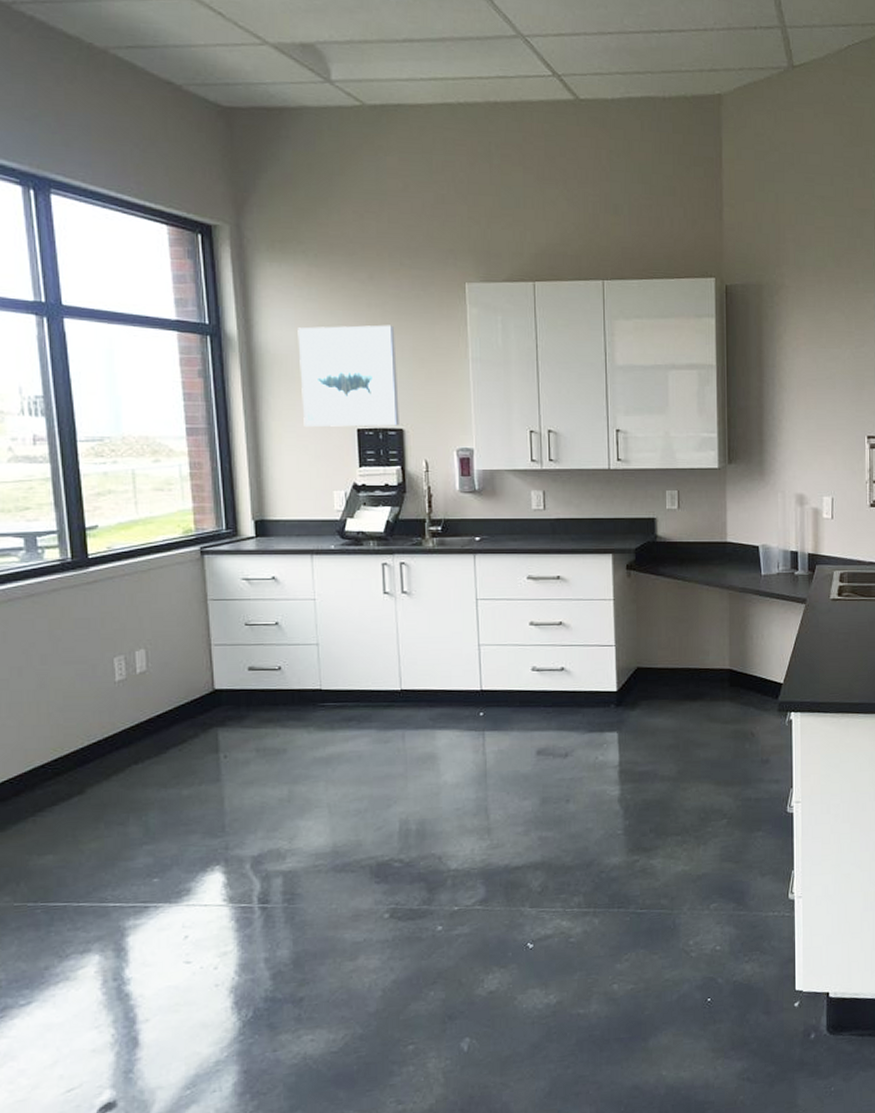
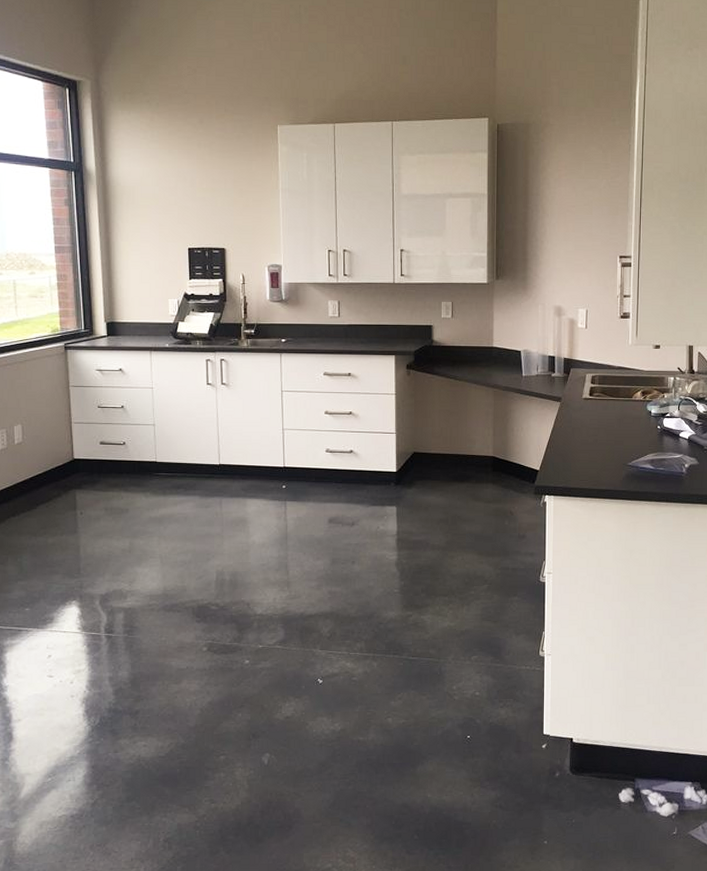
wall art: present [298,325,399,427] -> none [142,161,222,246]

